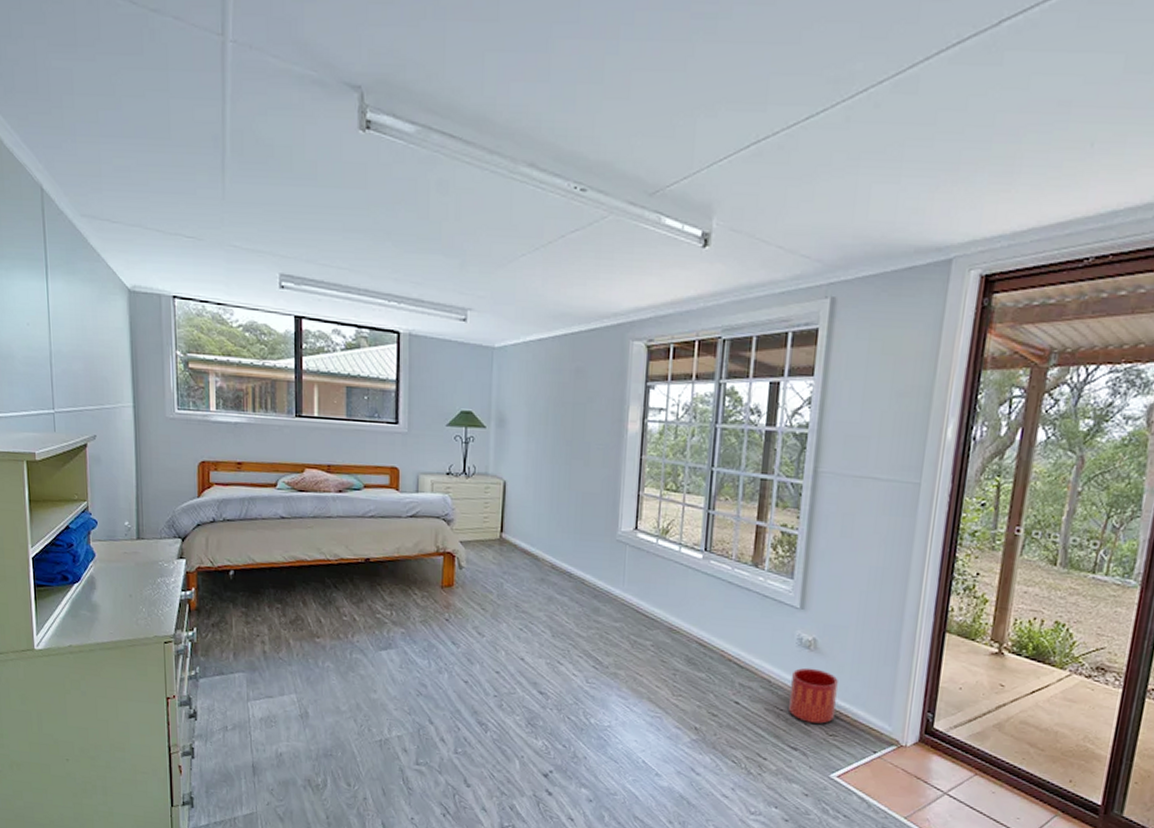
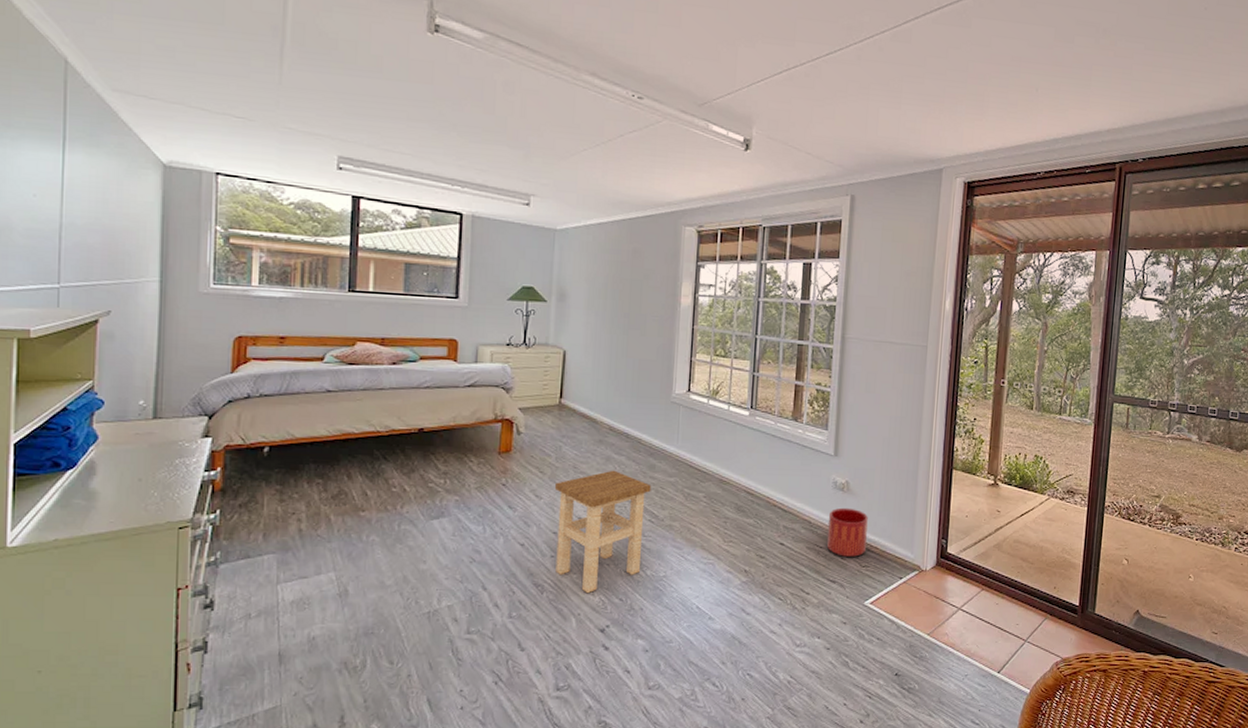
stool: none [497,611,596,737] -> present [555,470,652,594]

